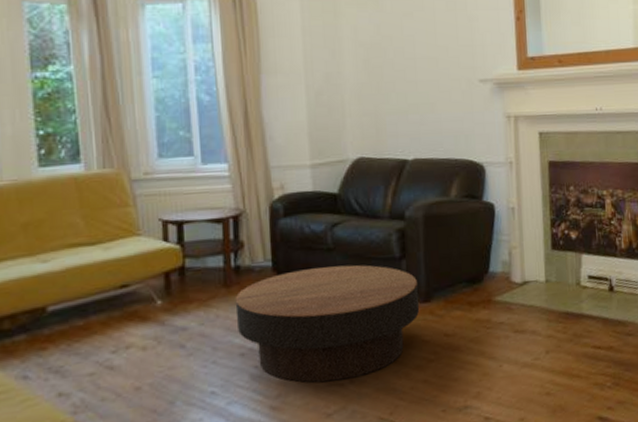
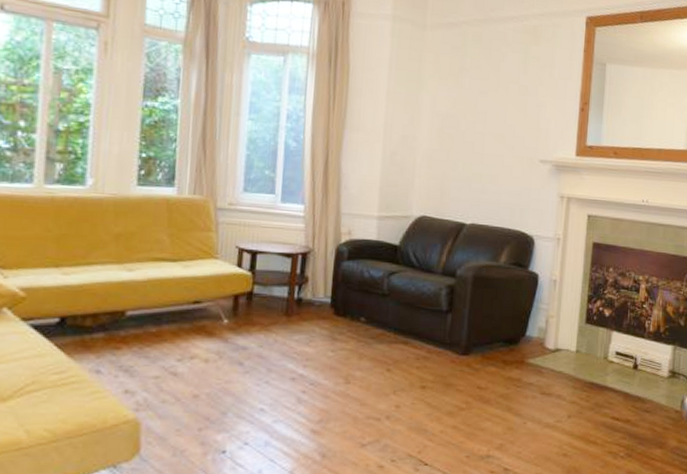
coffee table: present [235,264,420,383] -> none [292,309,460,415]

